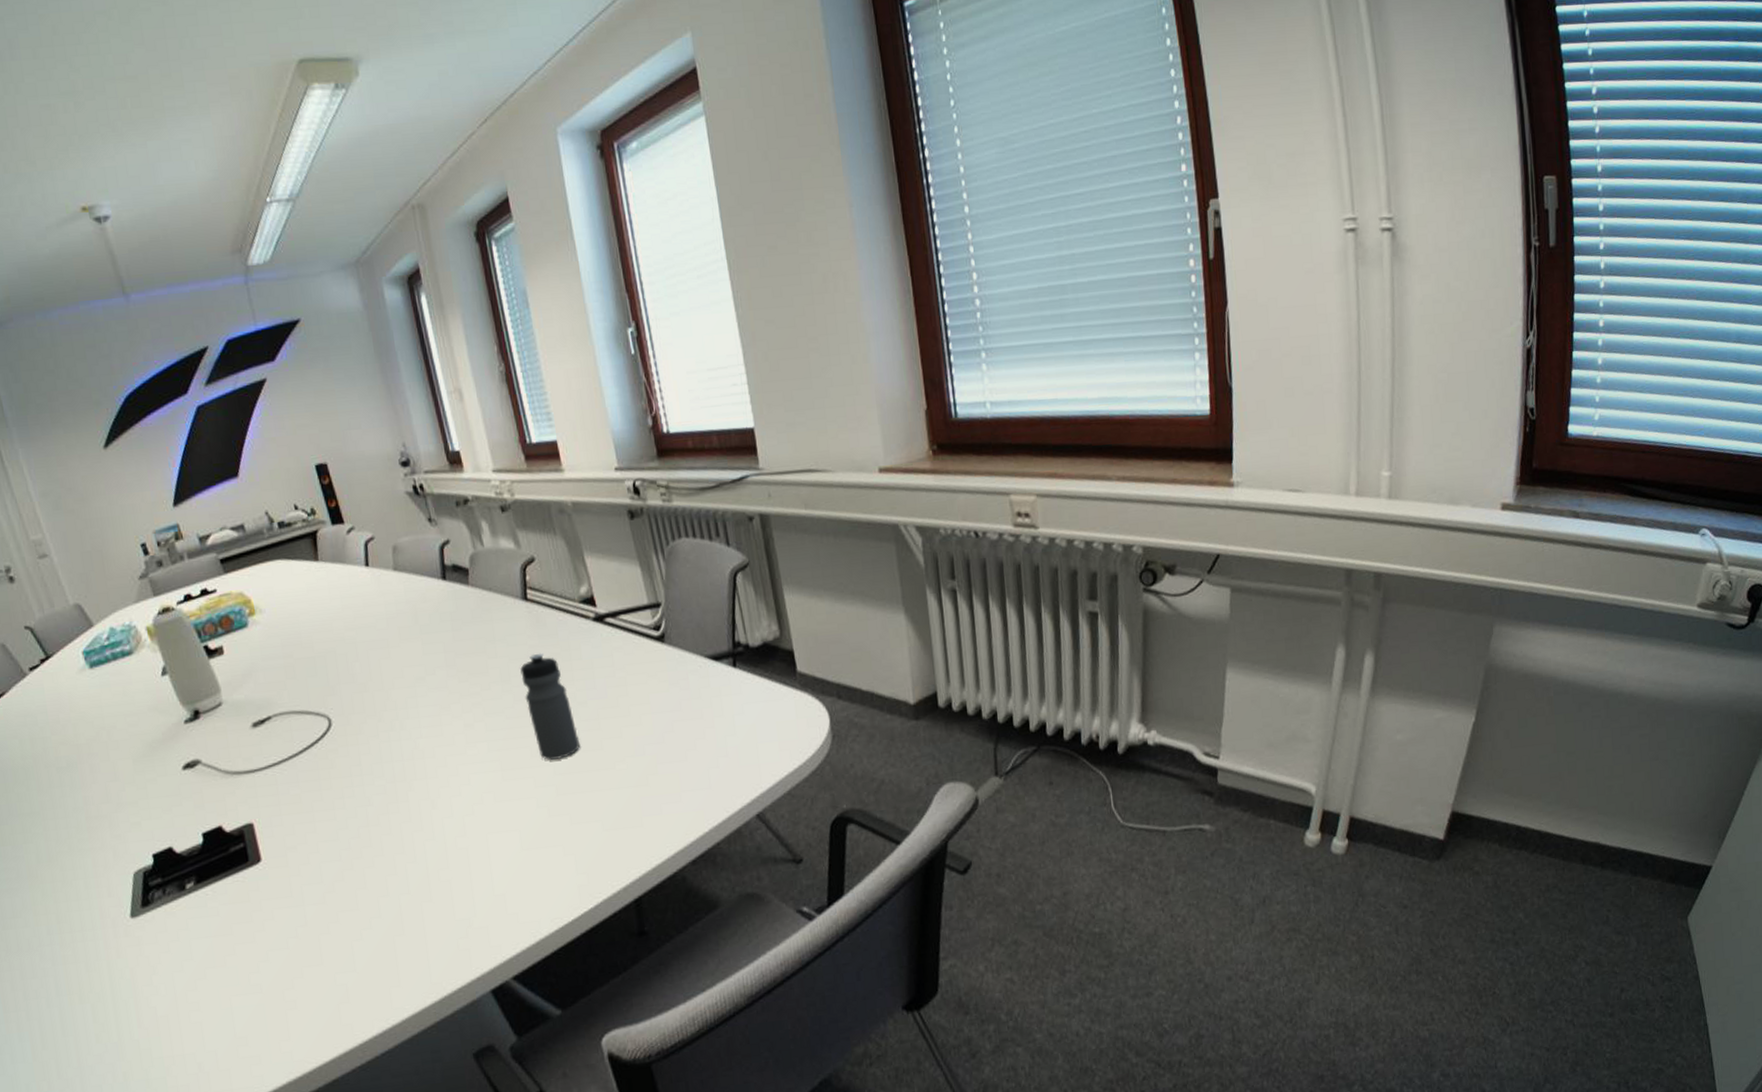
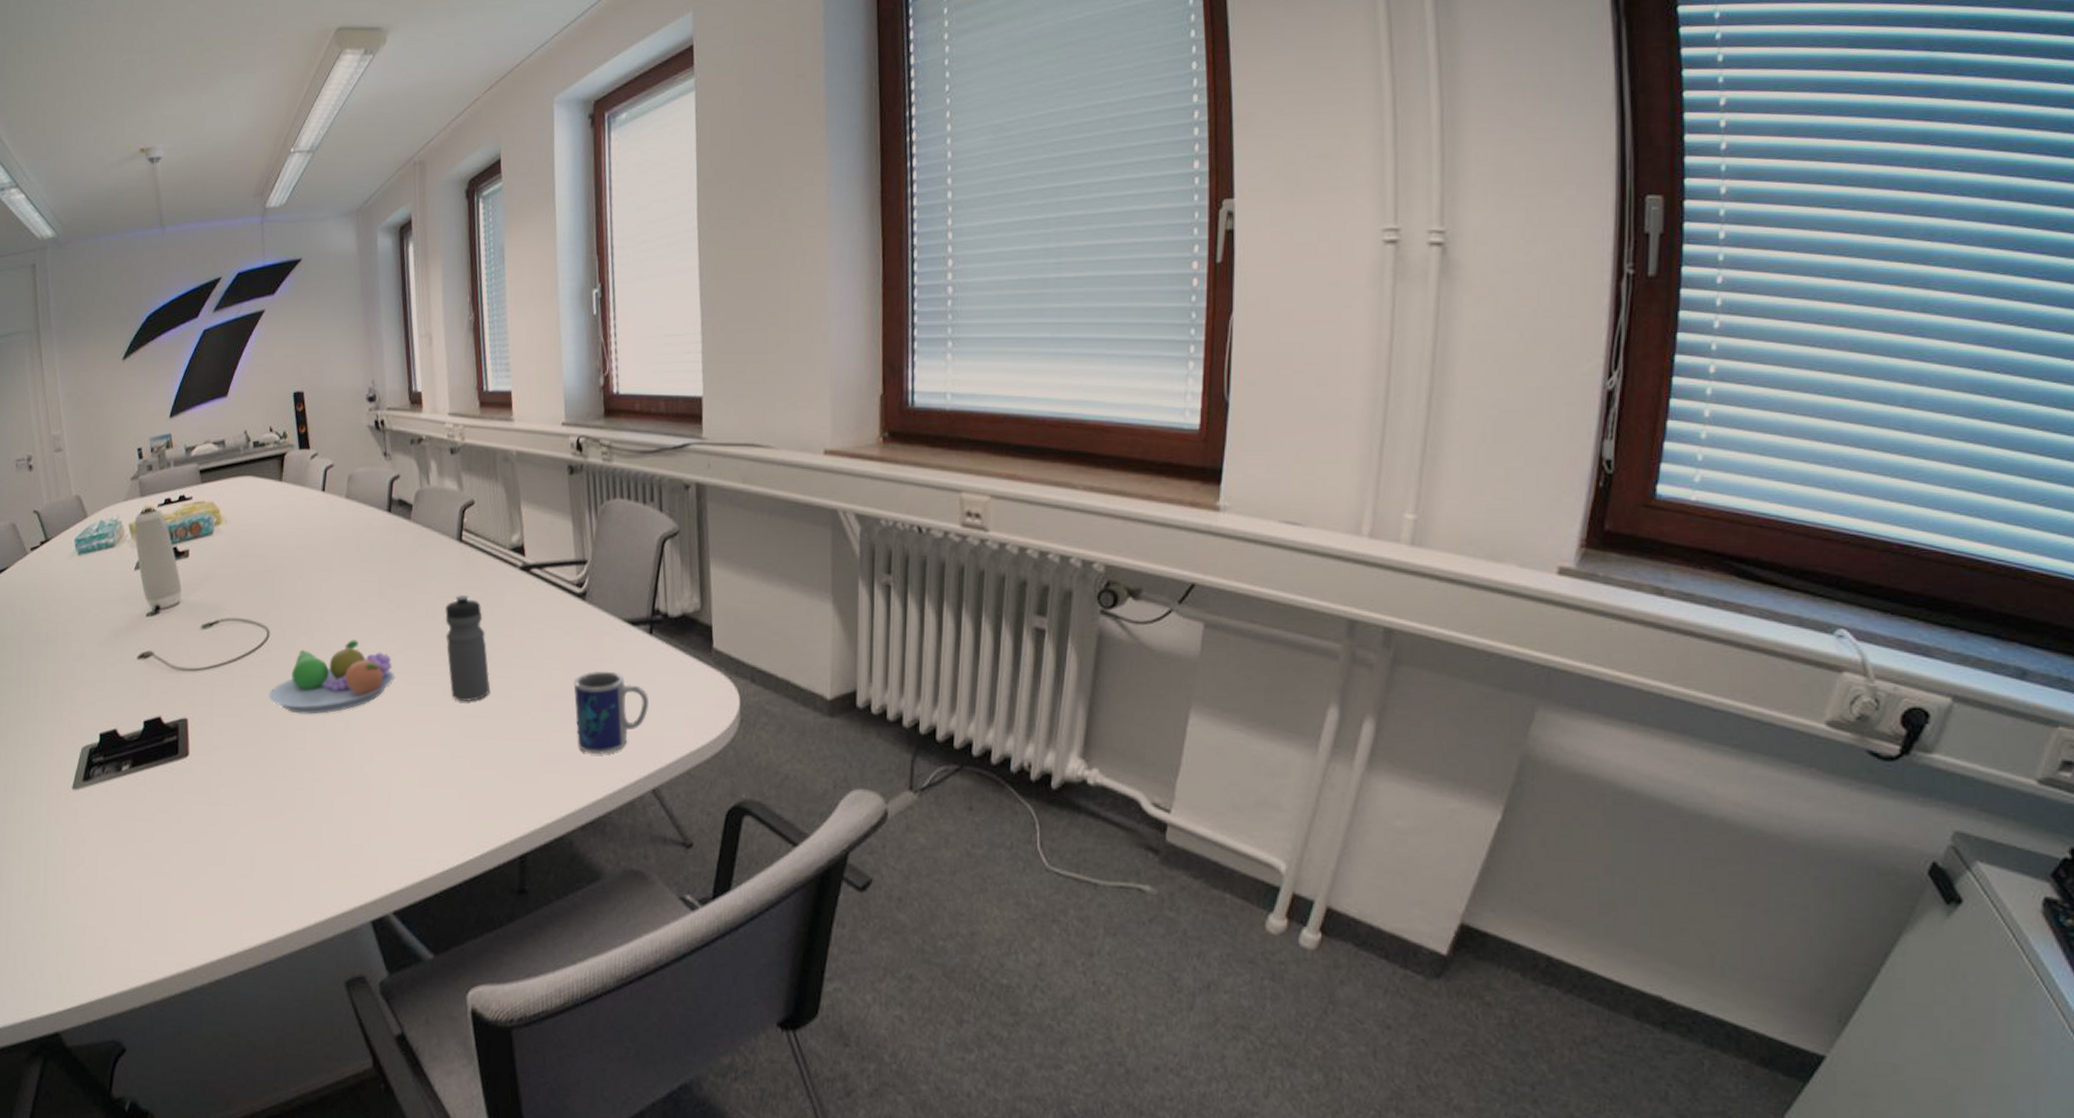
fruit bowl: none [341,715,477,800] -> present [269,640,394,715]
mug: none [664,708,742,791] -> present [573,670,648,754]

